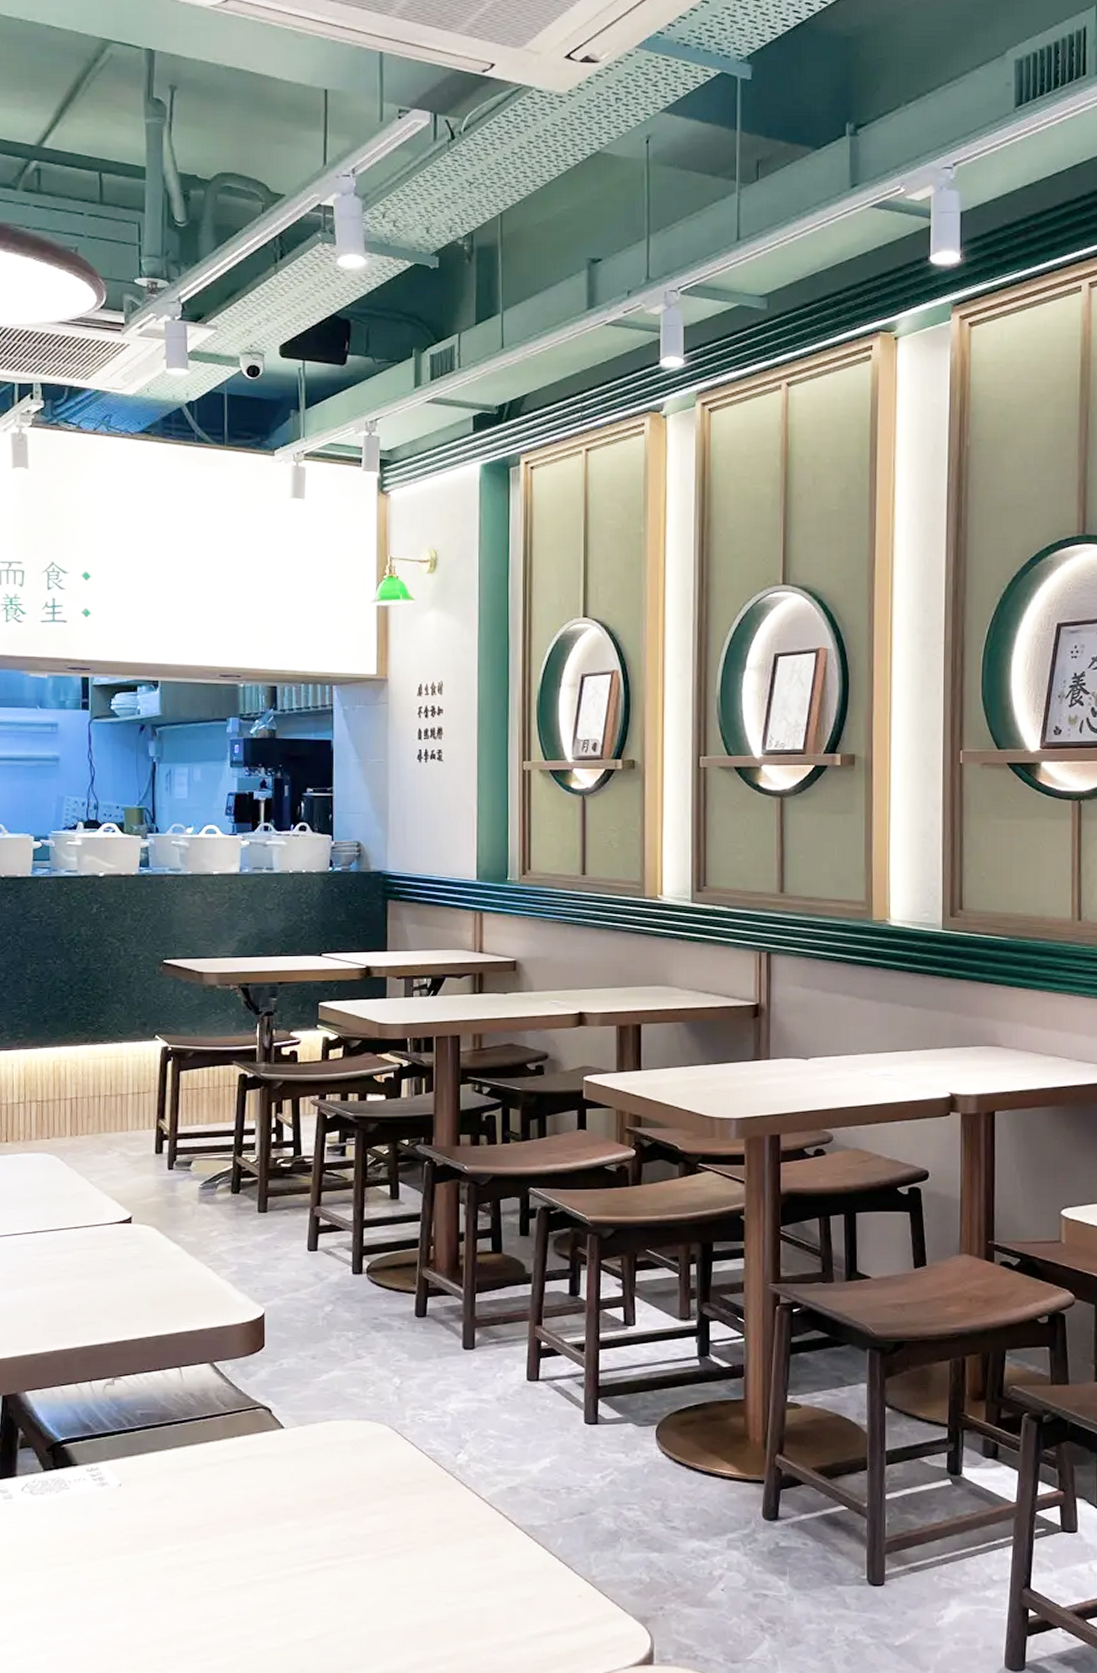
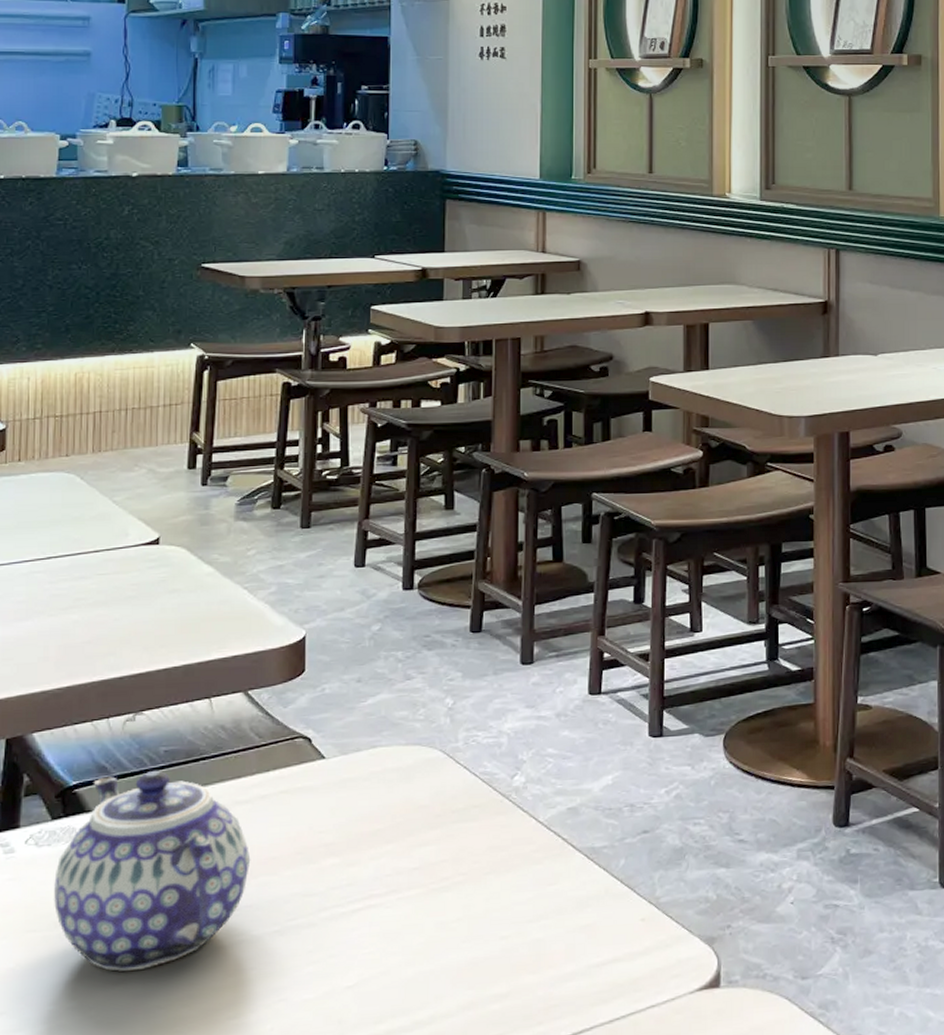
teapot: none [47,1431,219,1612] -> present [54,770,251,972]

